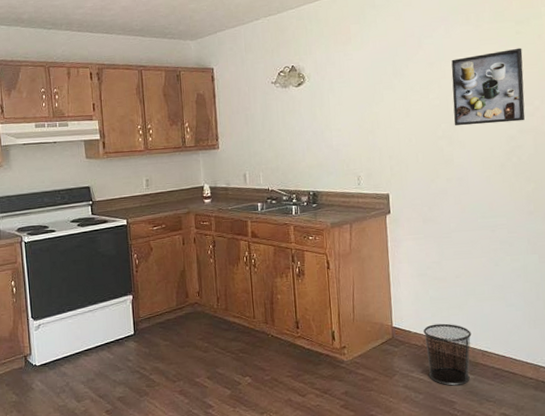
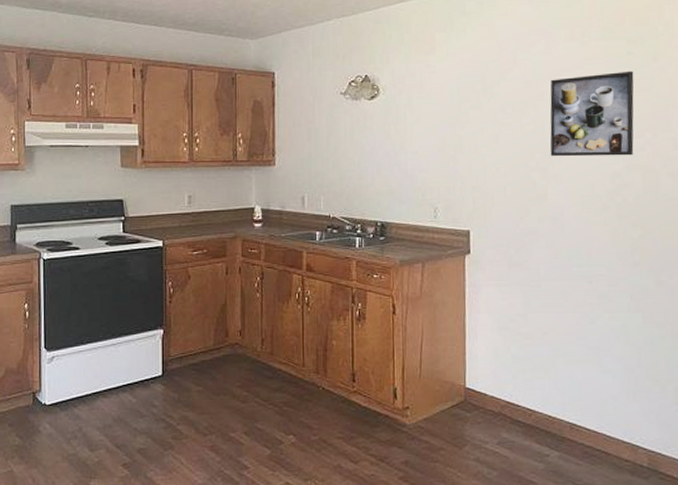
waste bin: present [423,323,472,386] -> none [502,387,559,463]

